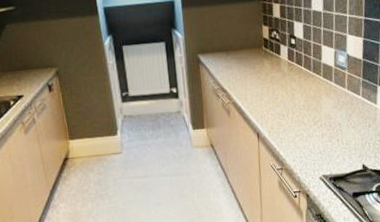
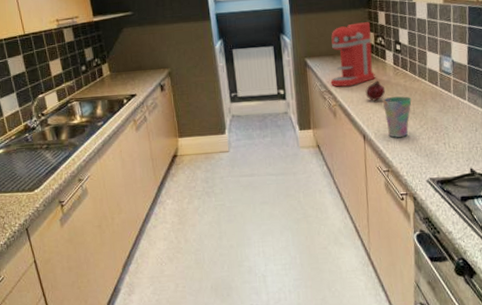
coffee maker: none [224,15,270,84] -> present [330,22,375,87]
fruit: none [259,77,280,98] -> present [365,80,386,101]
cup: none [277,92,306,135] -> present [383,96,412,138]

